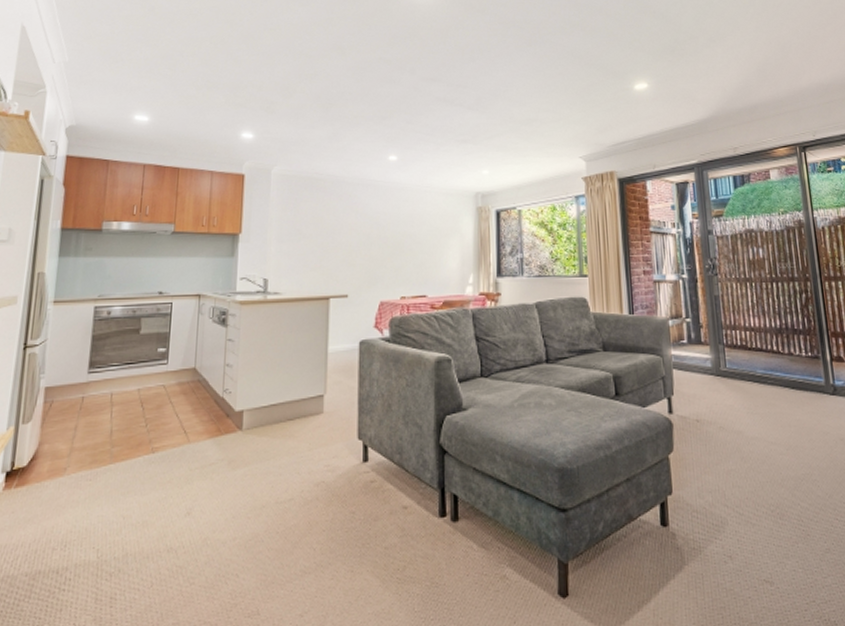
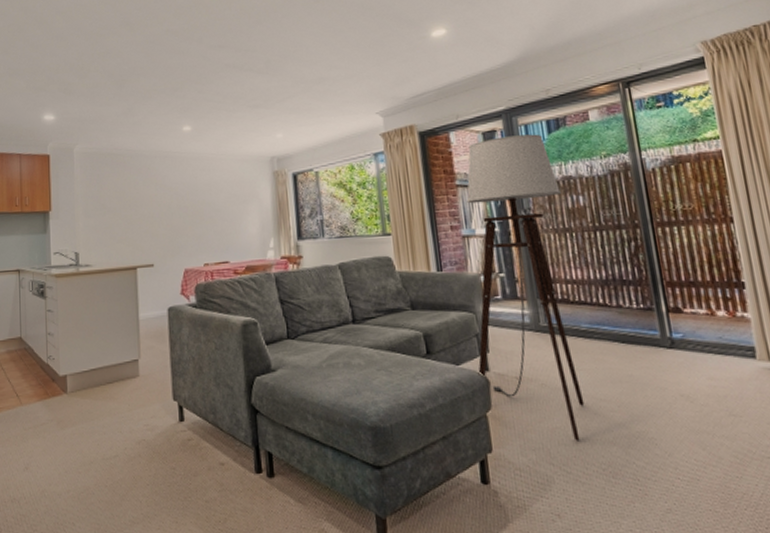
floor lamp: none [659,188,757,483] -> present [466,134,585,441]

